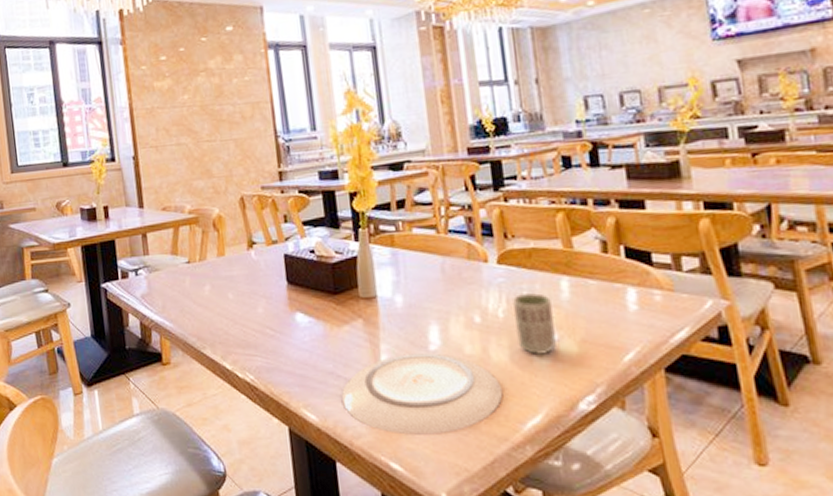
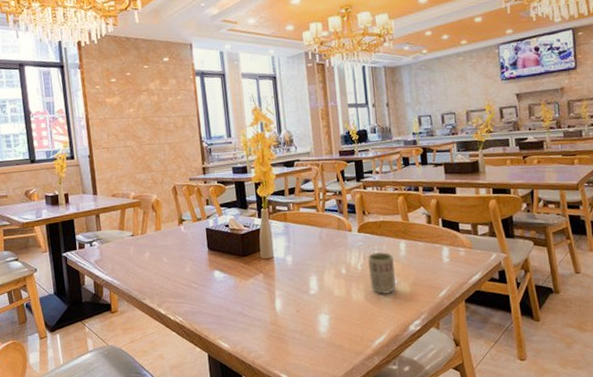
plate: present [341,353,503,435] -> none [247,296,360,354]

